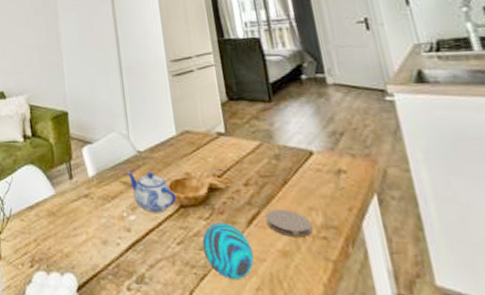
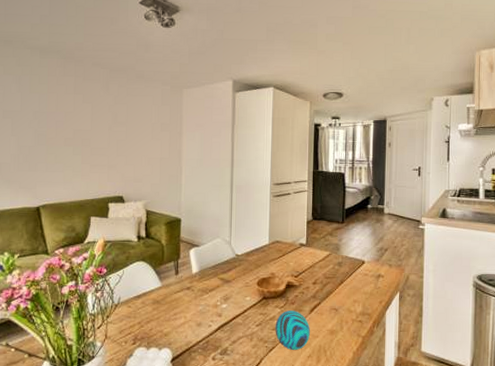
teapot: present [126,170,177,213] -> none [224,269,261,303]
coaster: present [265,210,313,237] -> none [323,301,354,321]

